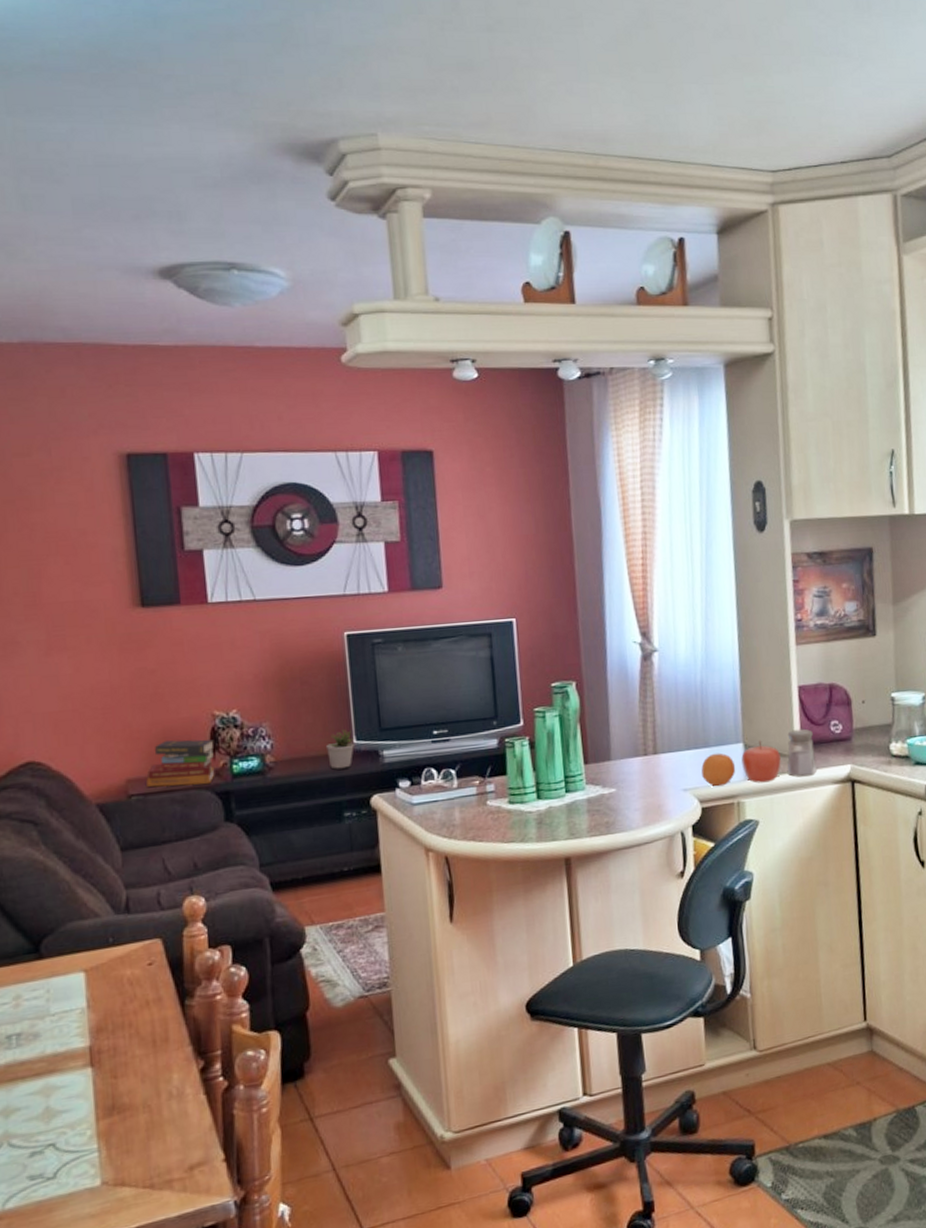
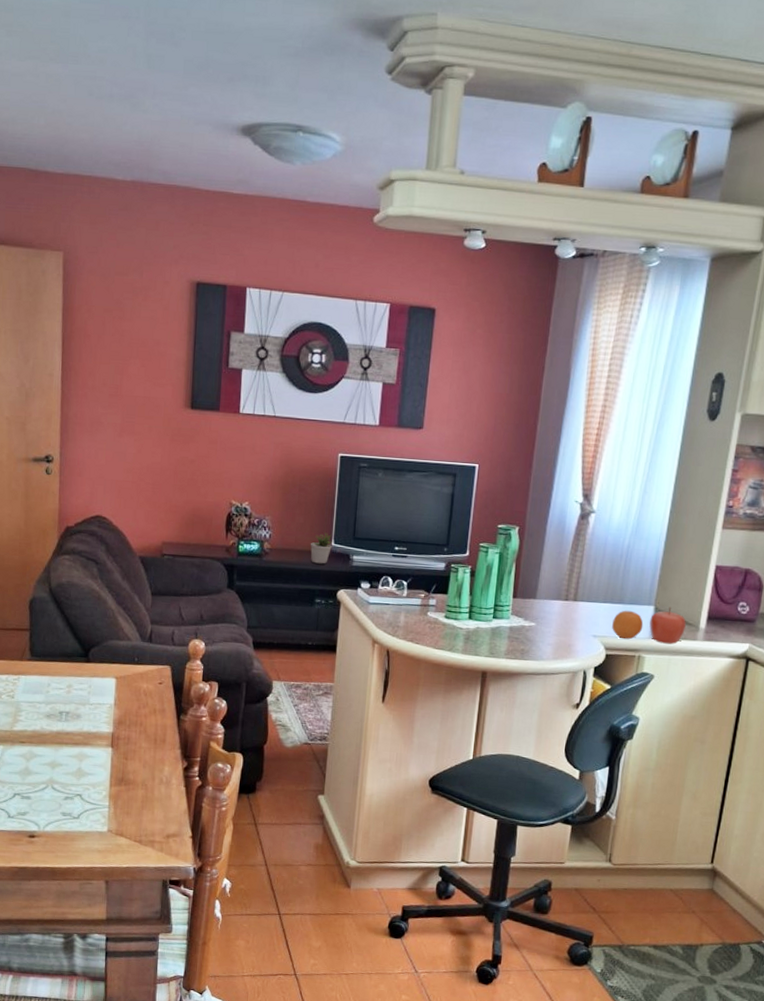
books: present [146,739,215,788] -> none [176,517,227,557]
salt shaker: present [787,728,818,778] -> none [688,603,720,648]

